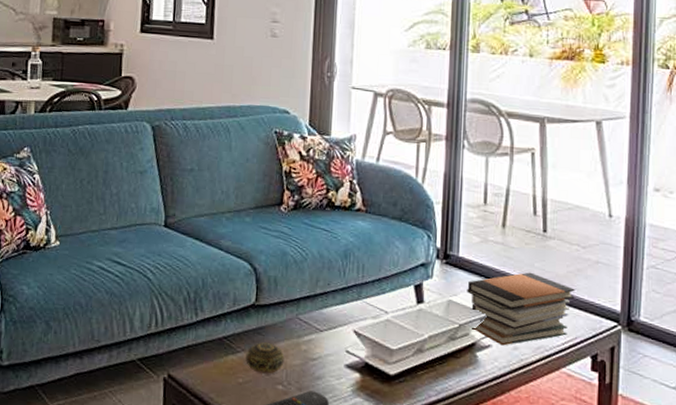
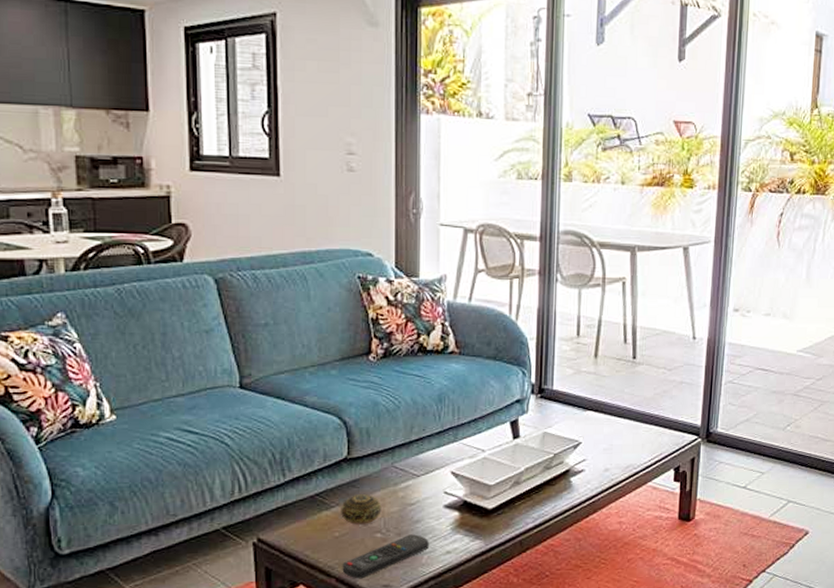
book stack: present [467,272,575,346] -> none [561,398,661,469]

